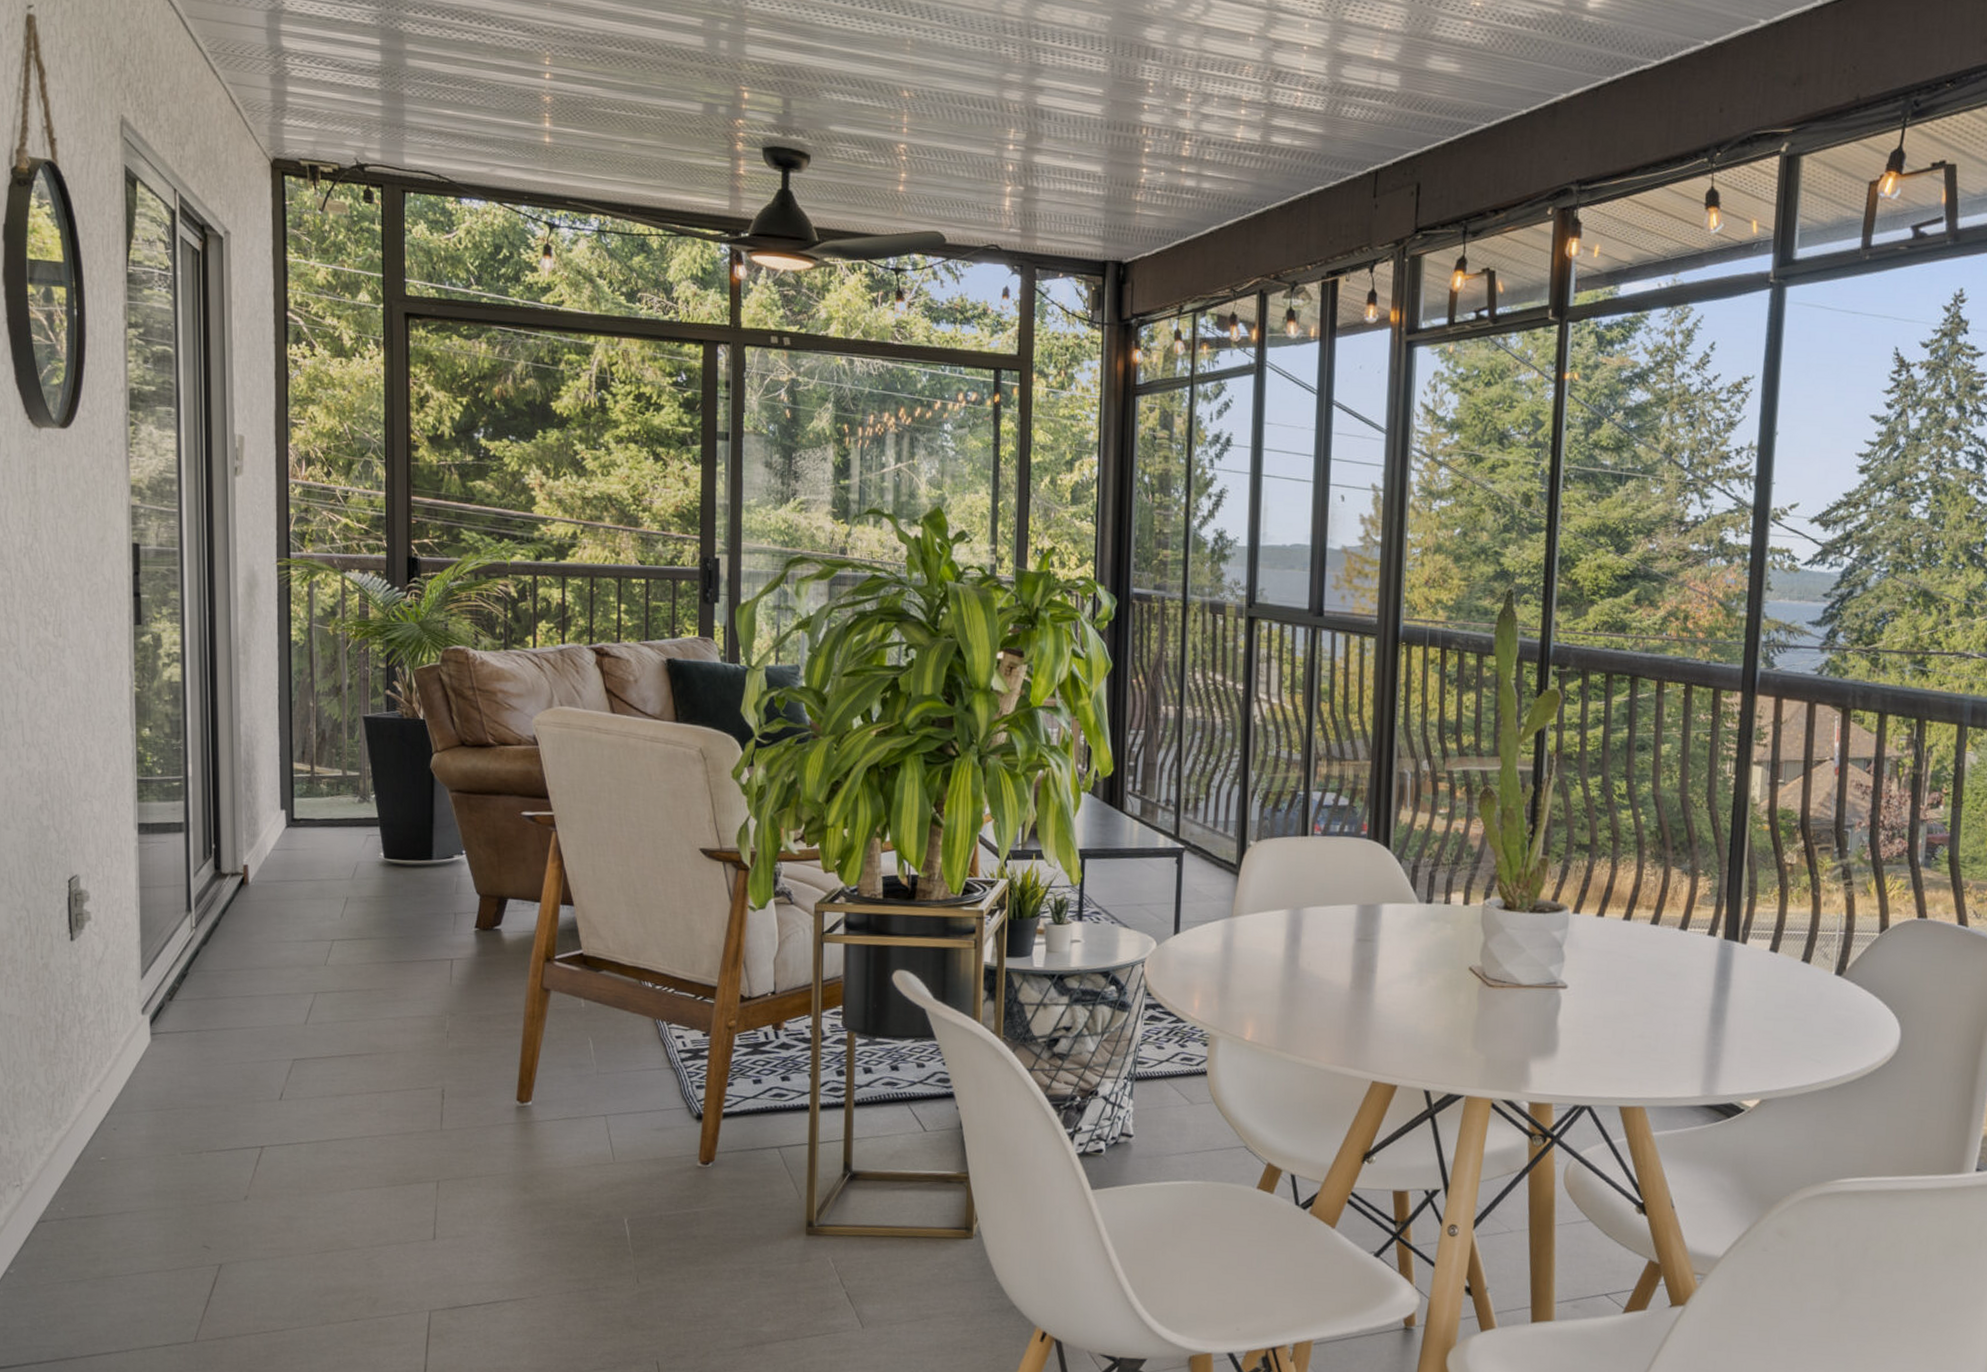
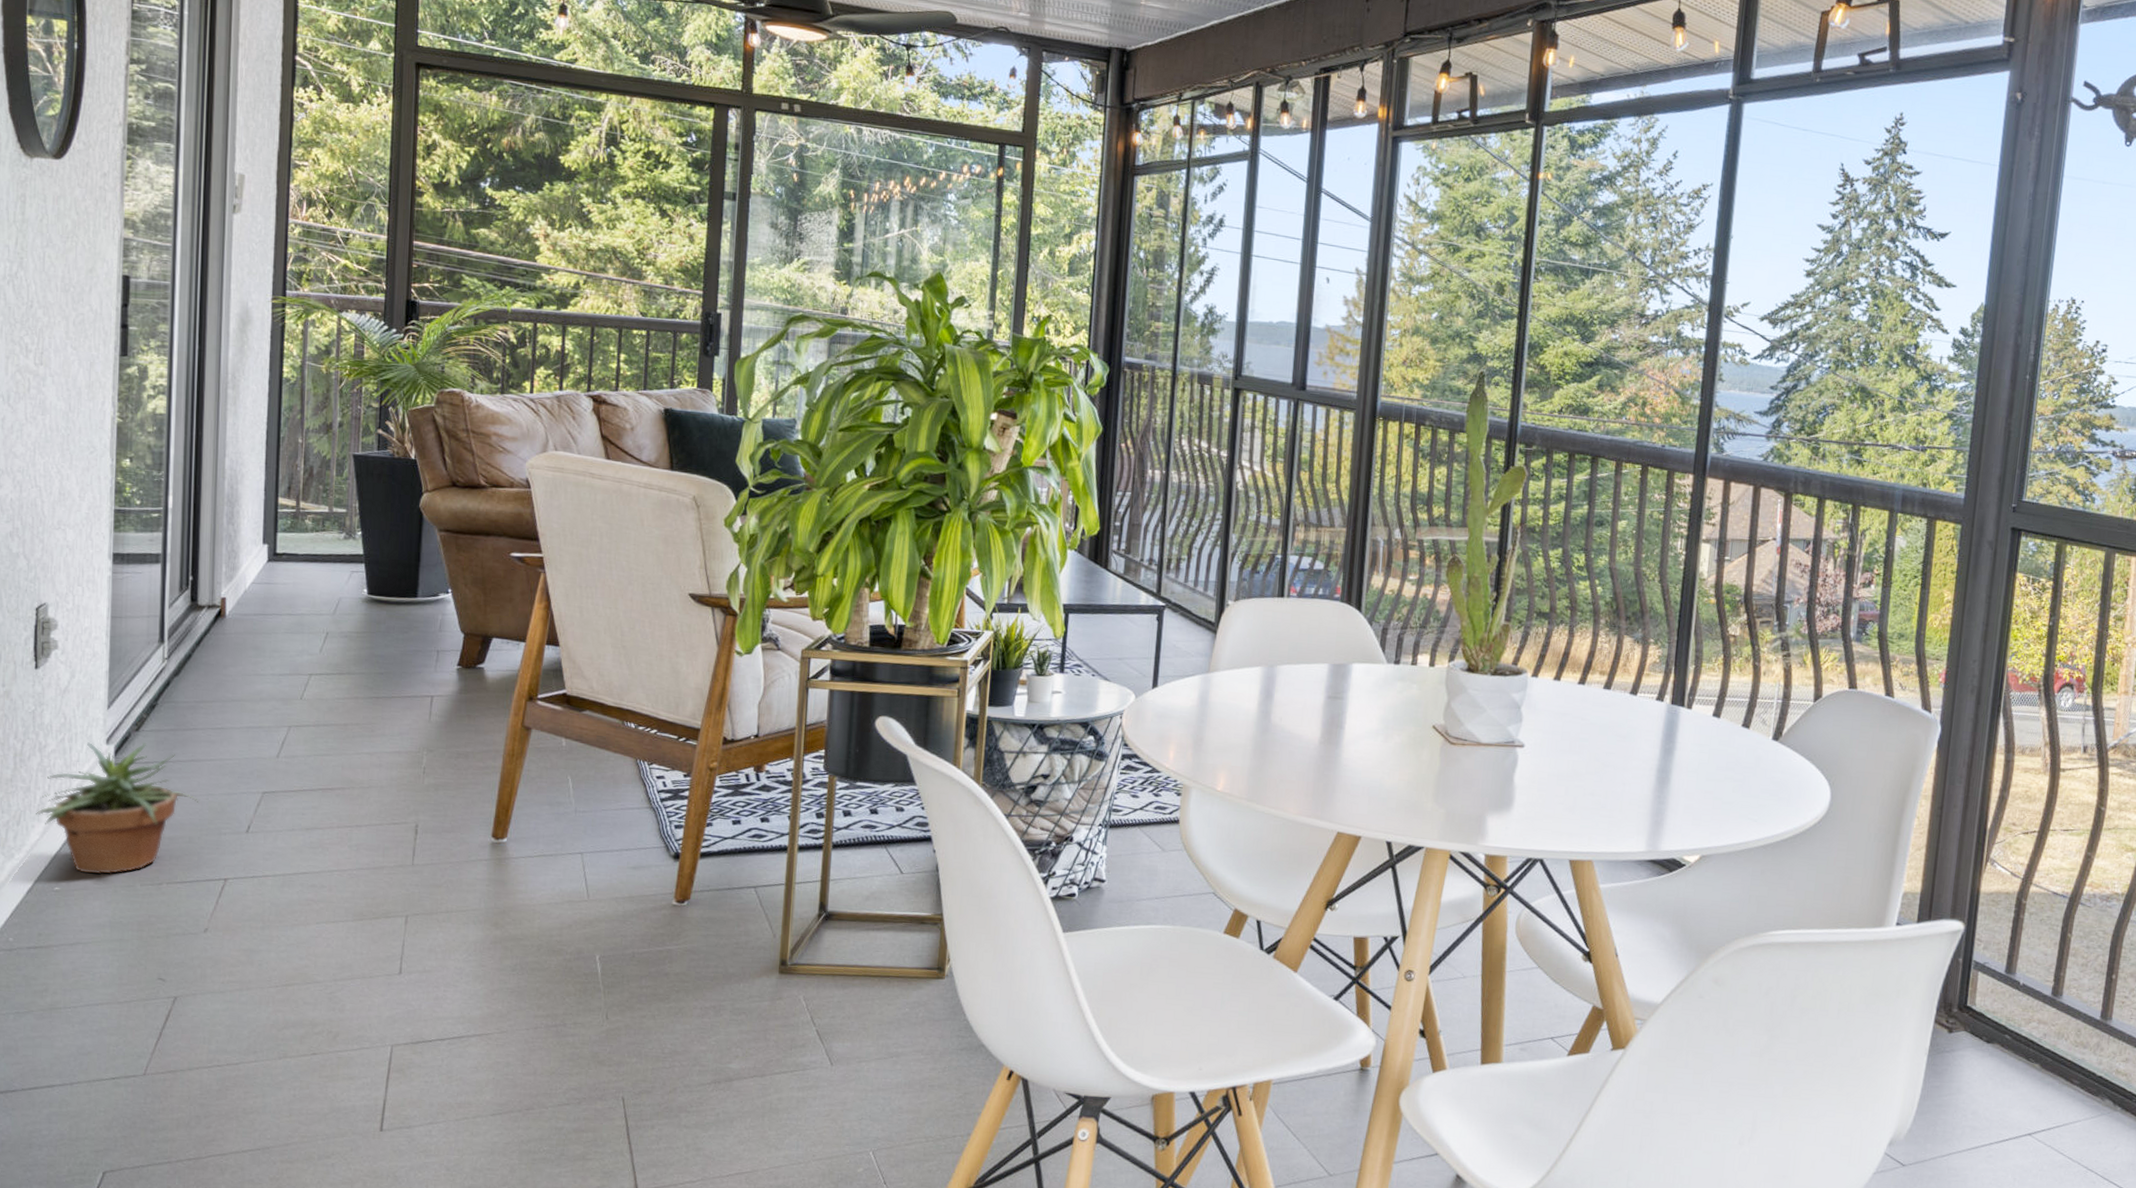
potted plant: none [79,1012,232,1144] -> present [36,742,198,875]

